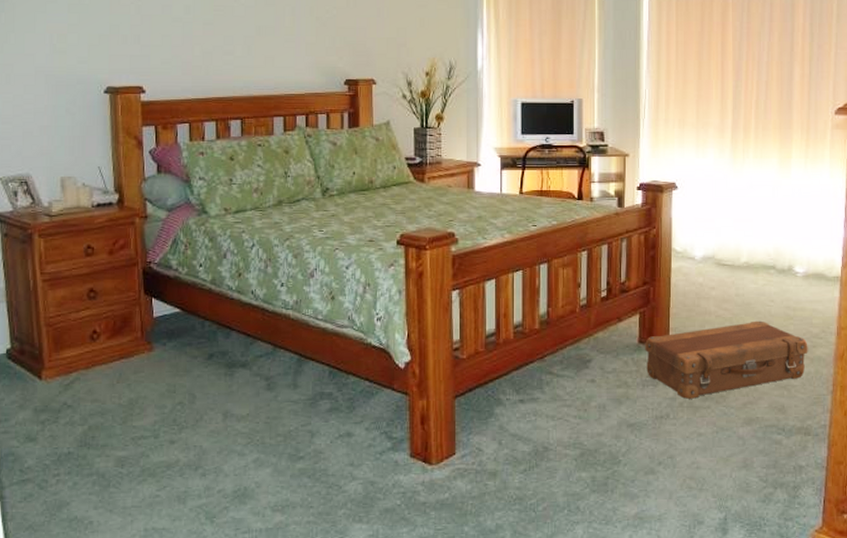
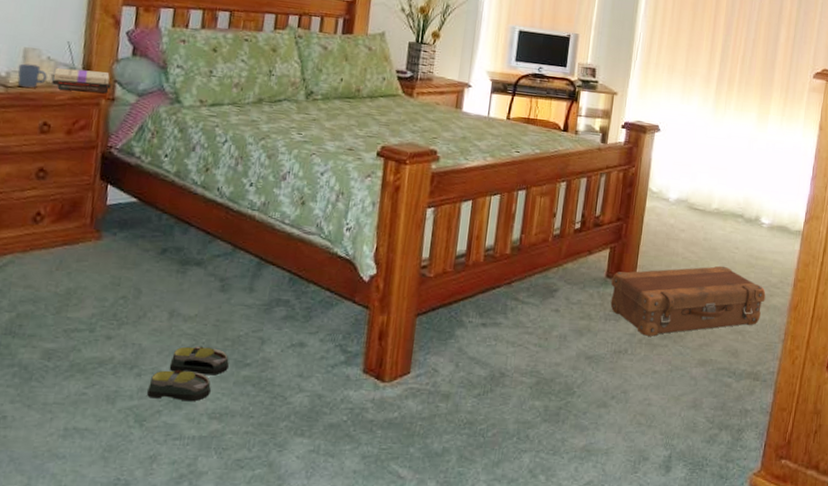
mug: none [58,192,84,215] -> present [17,63,47,89]
books: none [87,191,142,213] -> present [50,67,112,93]
slippers: none [214,443,284,497] -> present [147,345,229,402]

